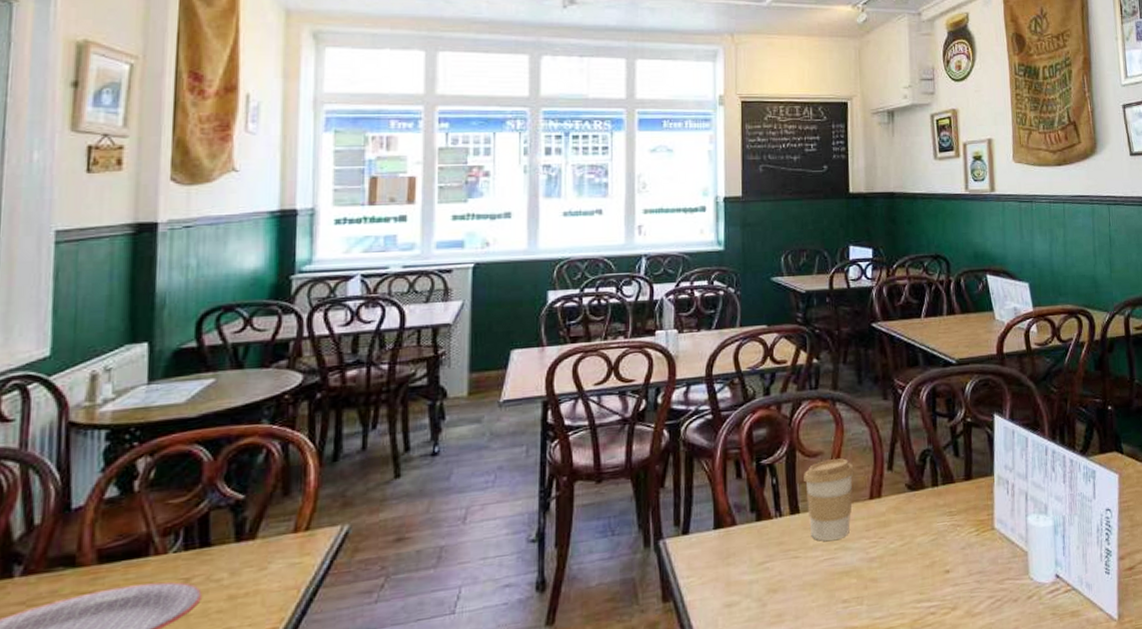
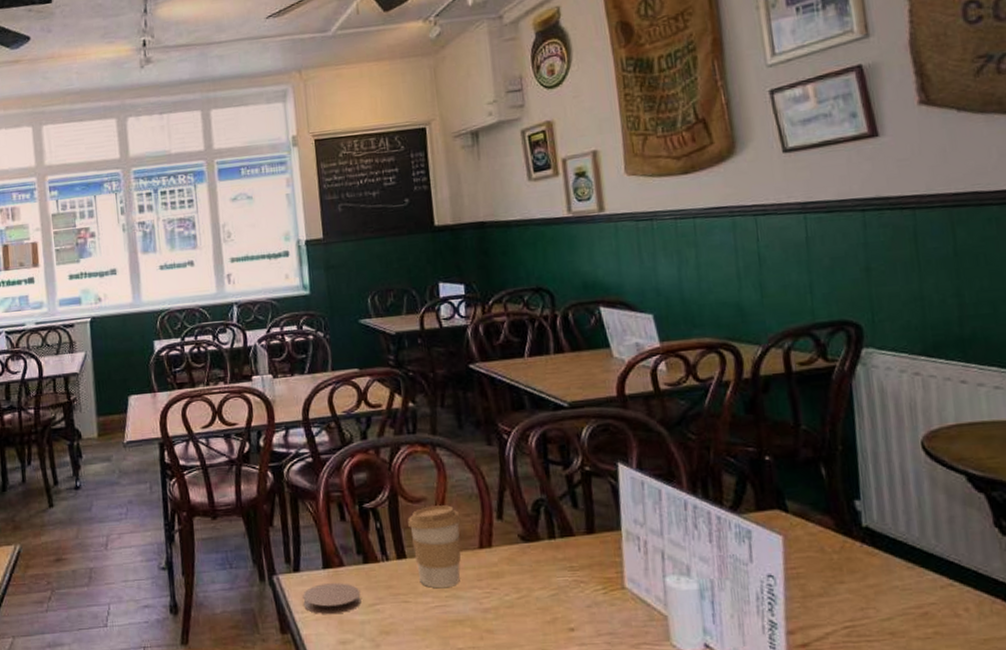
coaster: none [690,542,751,578] -> present [303,583,361,615]

